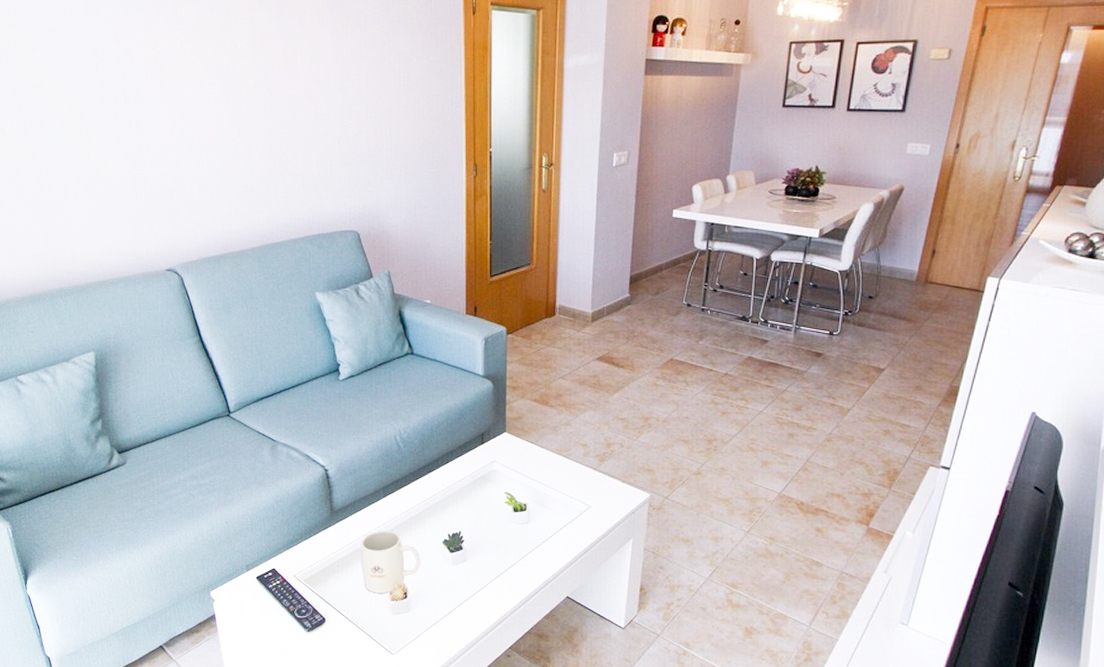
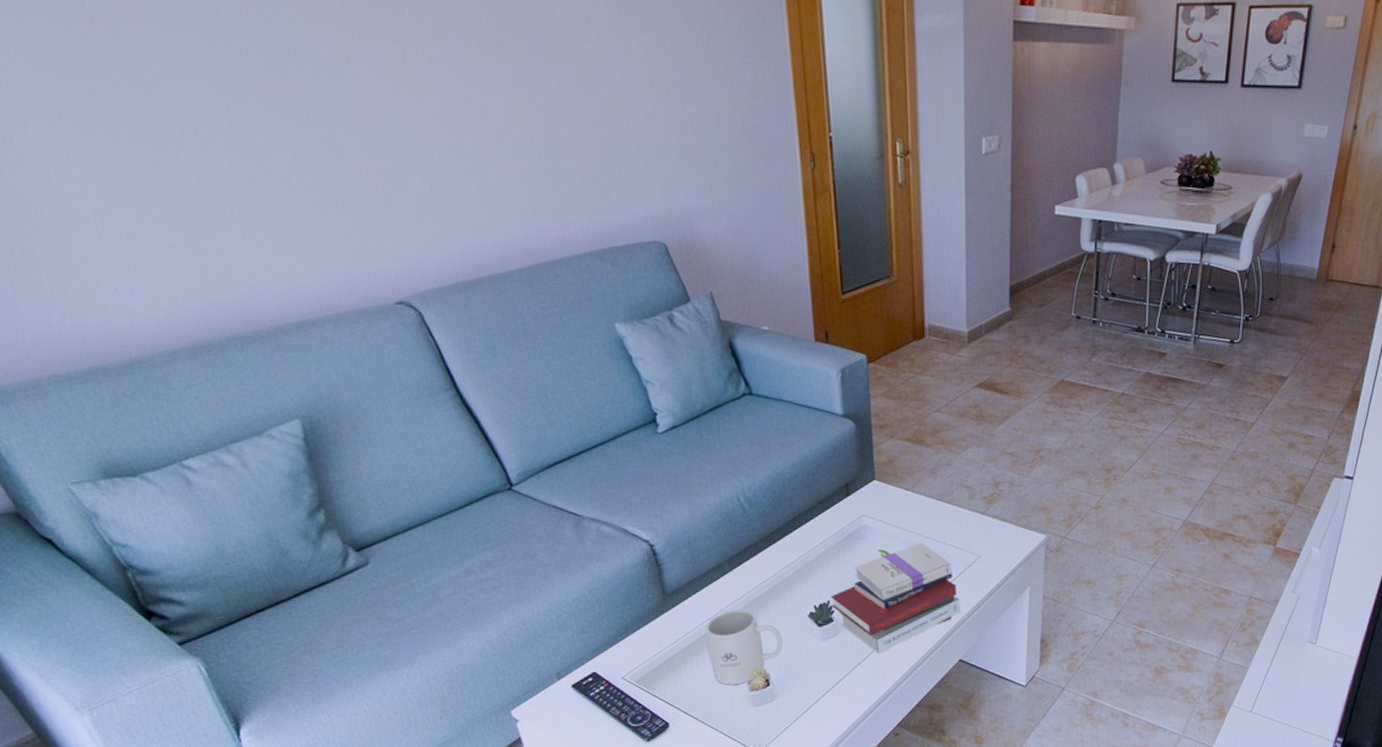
books: none [462,490,570,582] -> present [831,543,960,654]

